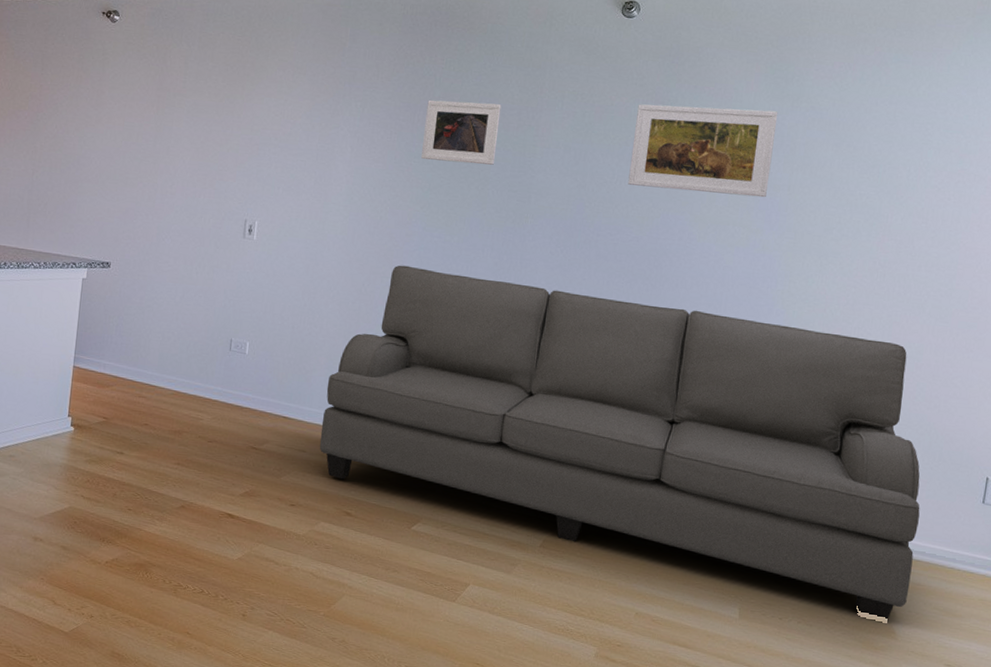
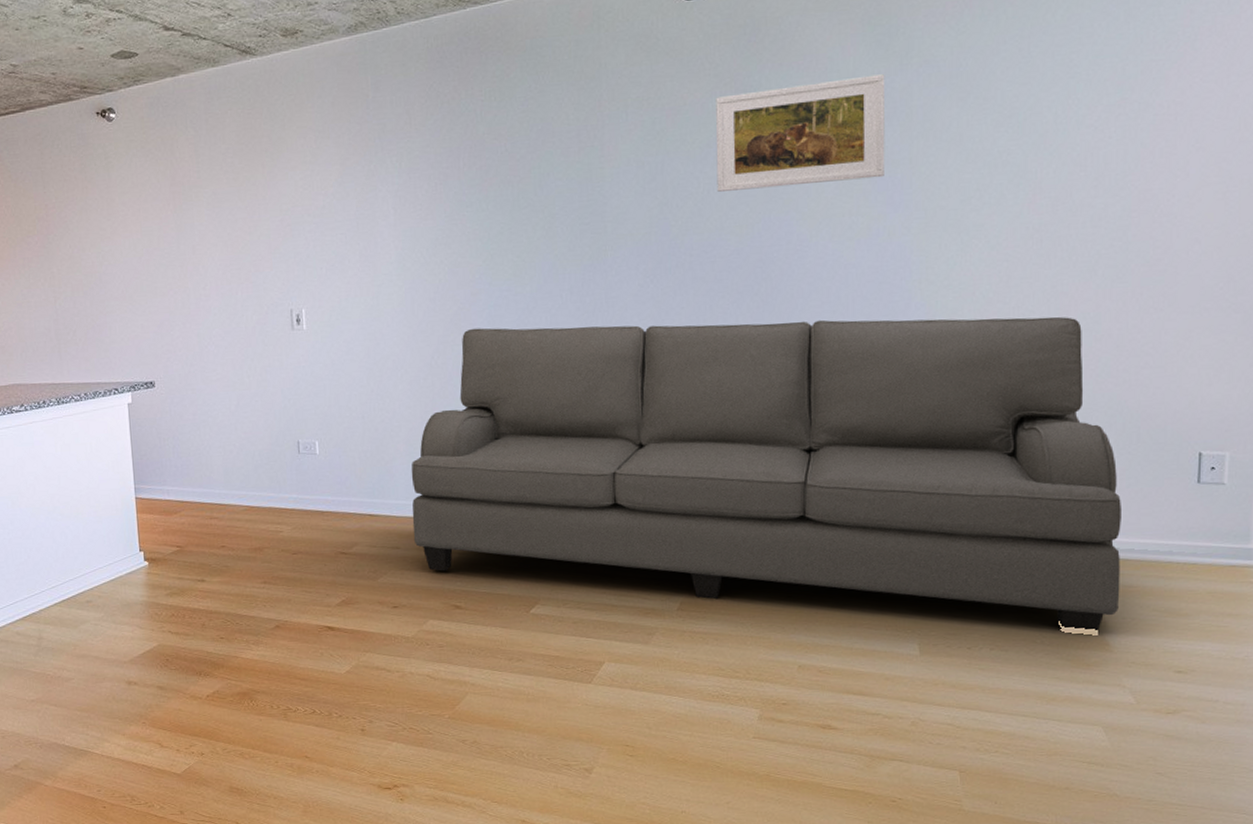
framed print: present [421,99,502,165] -> none [471,129,558,206]

